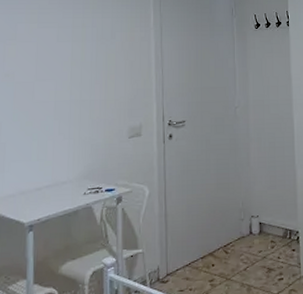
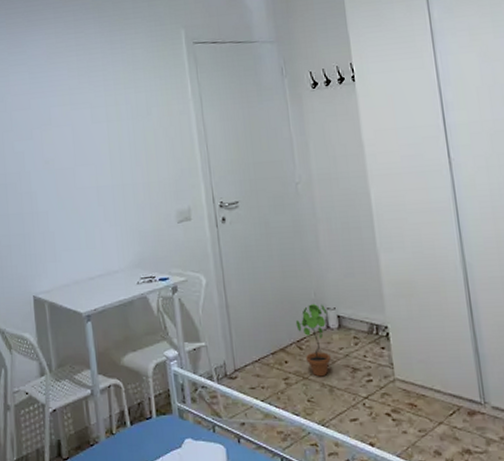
potted plant: none [224,212,251,278] -> present [295,304,331,377]

